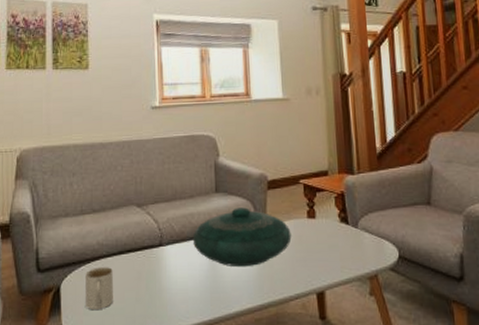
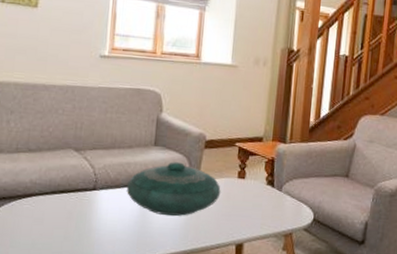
mug: present [86,267,113,309] -> none [13,204,44,243]

